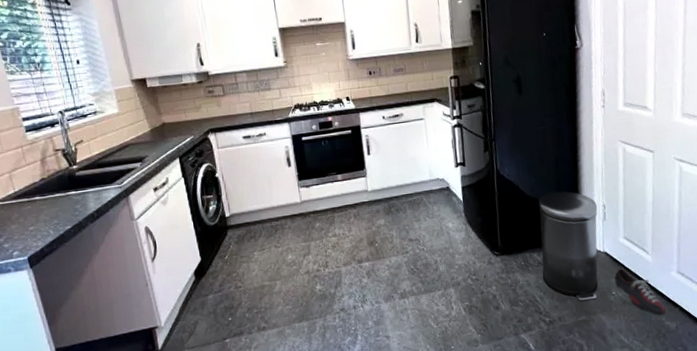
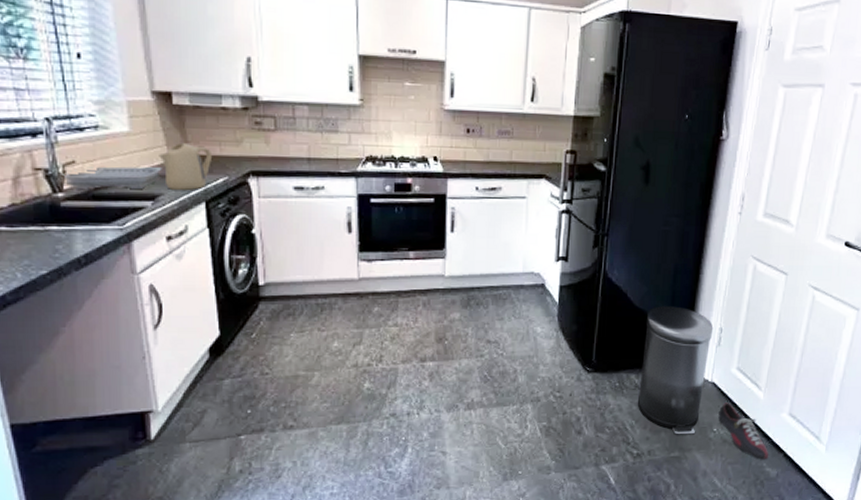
dish rack: none [74,136,145,163] -> present [61,166,162,192]
kettle: none [141,114,181,153] -> present [159,142,213,191]

